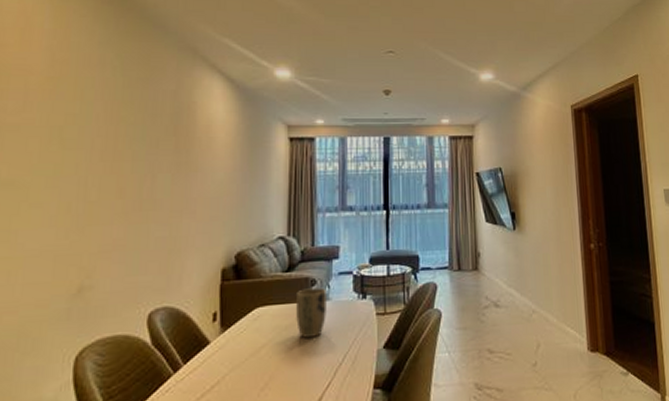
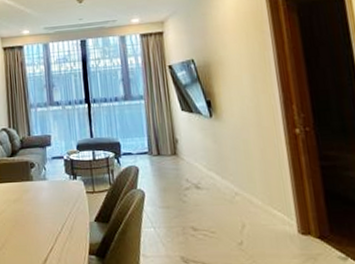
plant pot: present [296,287,326,338] -> none [20,170,45,210]

